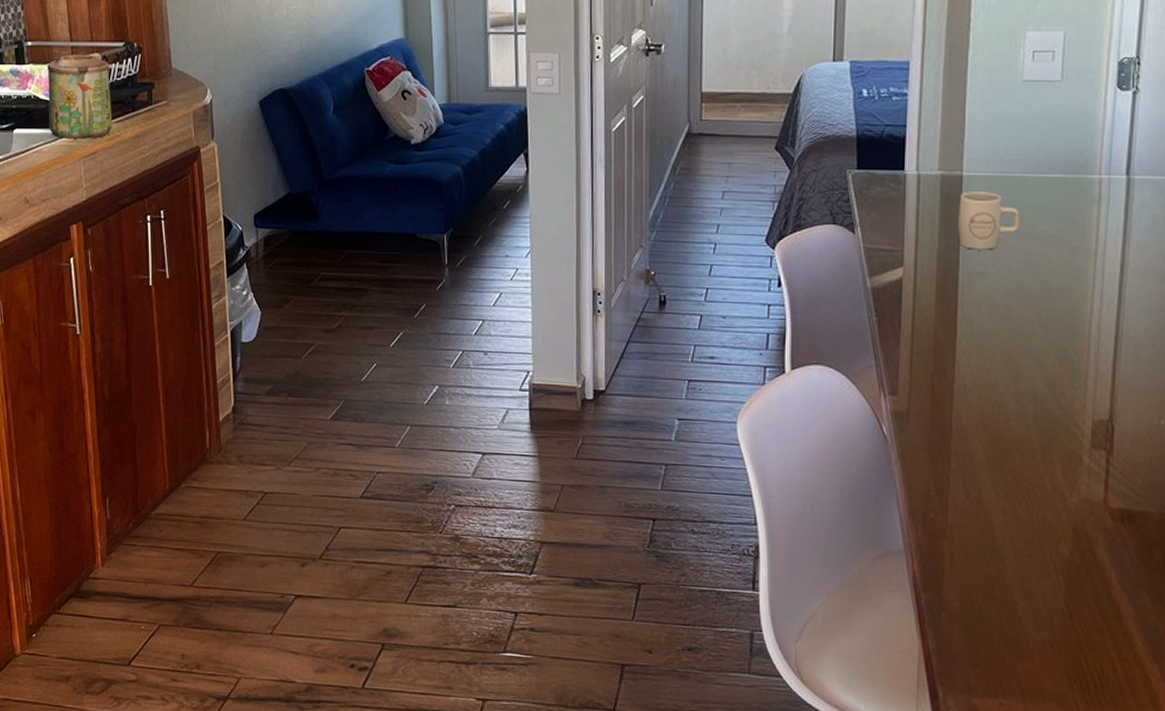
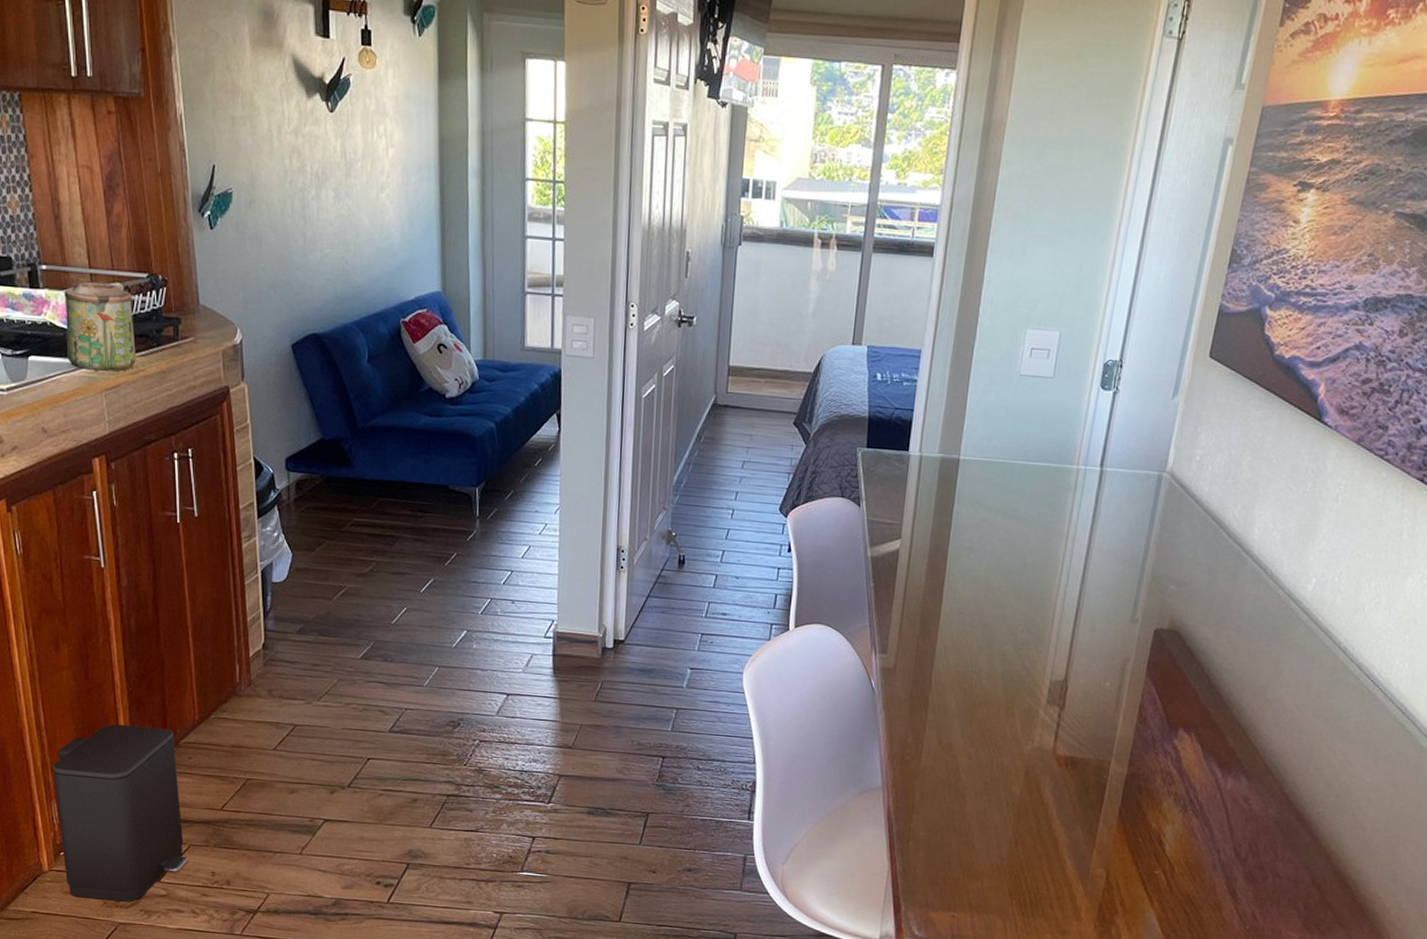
pedal bin: none [26,495,159,688] -> present [52,724,189,902]
mug: present [957,191,1020,250] -> none [951,474,1006,528]

